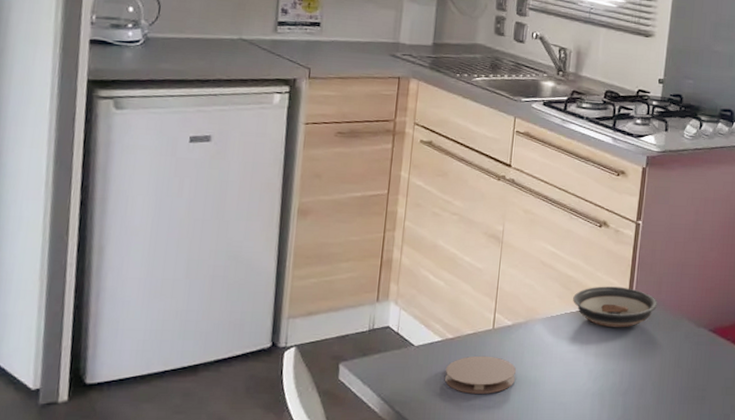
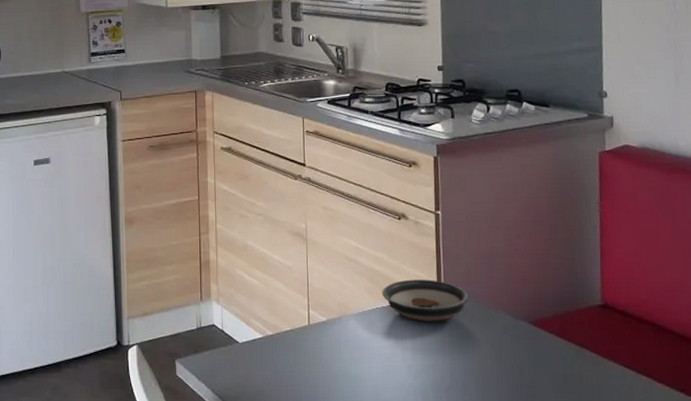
coaster: present [444,355,517,394] -> none [270,352,337,390]

